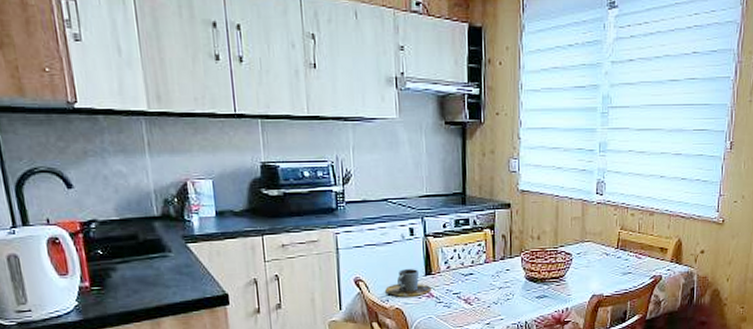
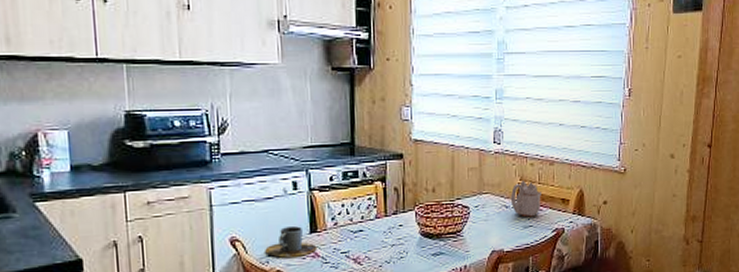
teapot: none [612,230,641,265] -> present [511,181,541,217]

